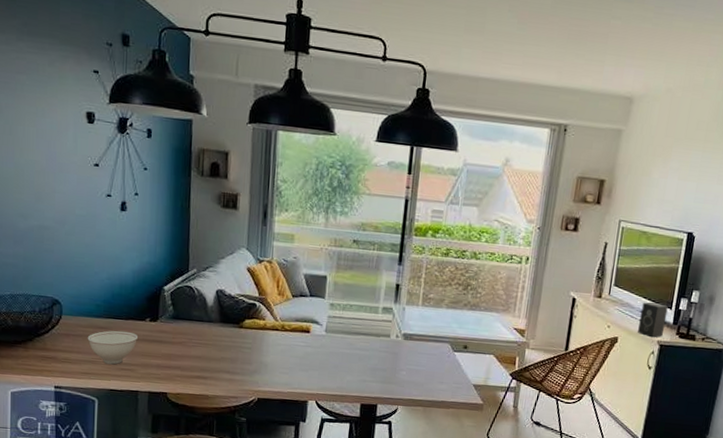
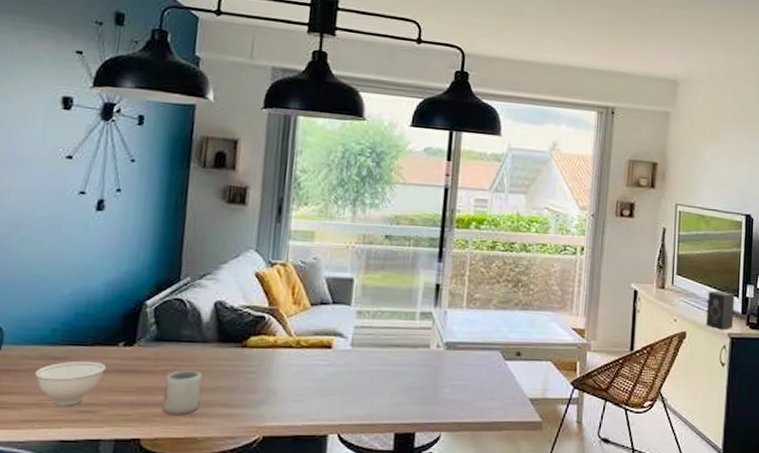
cup: none [182,343,210,377] -> present [162,370,202,414]

